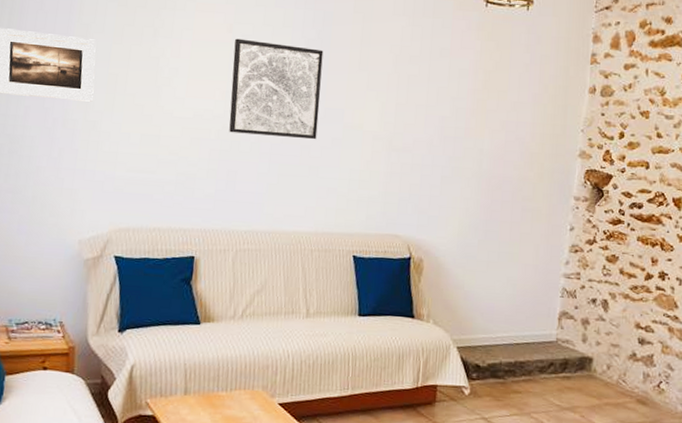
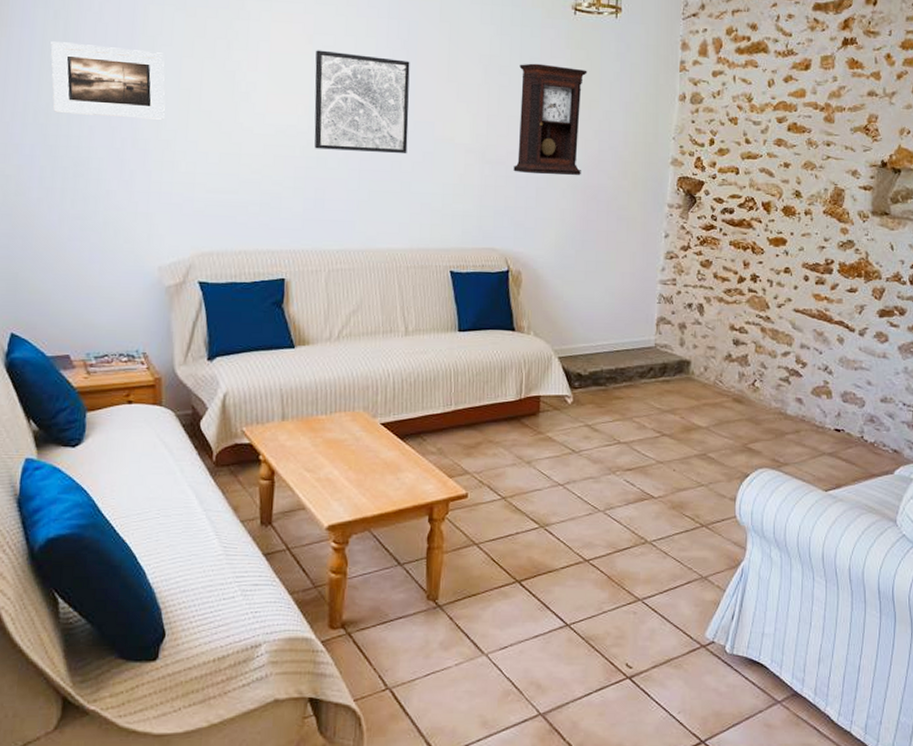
pendulum clock: none [419,54,497,165] -> present [513,63,588,176]

